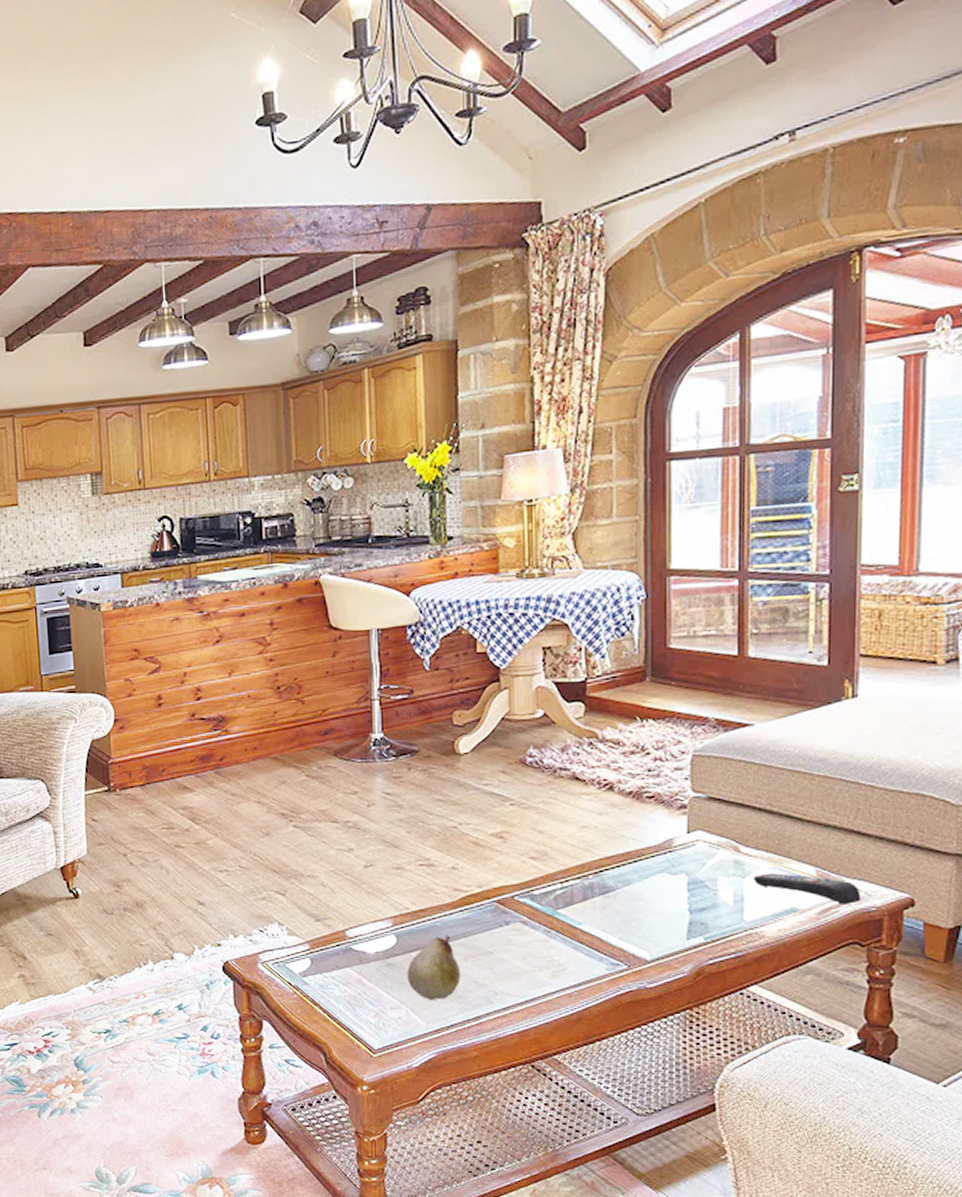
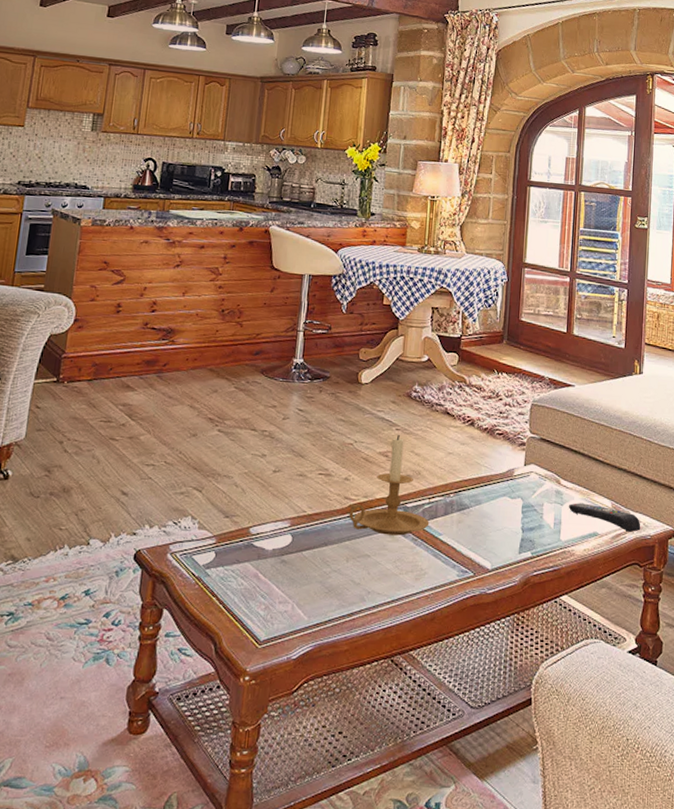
fruit: present [407,935,462,999] -> none [297,537,343,596]
candle holder: none [460,811,564,928] -> present [348,435,430,536]

